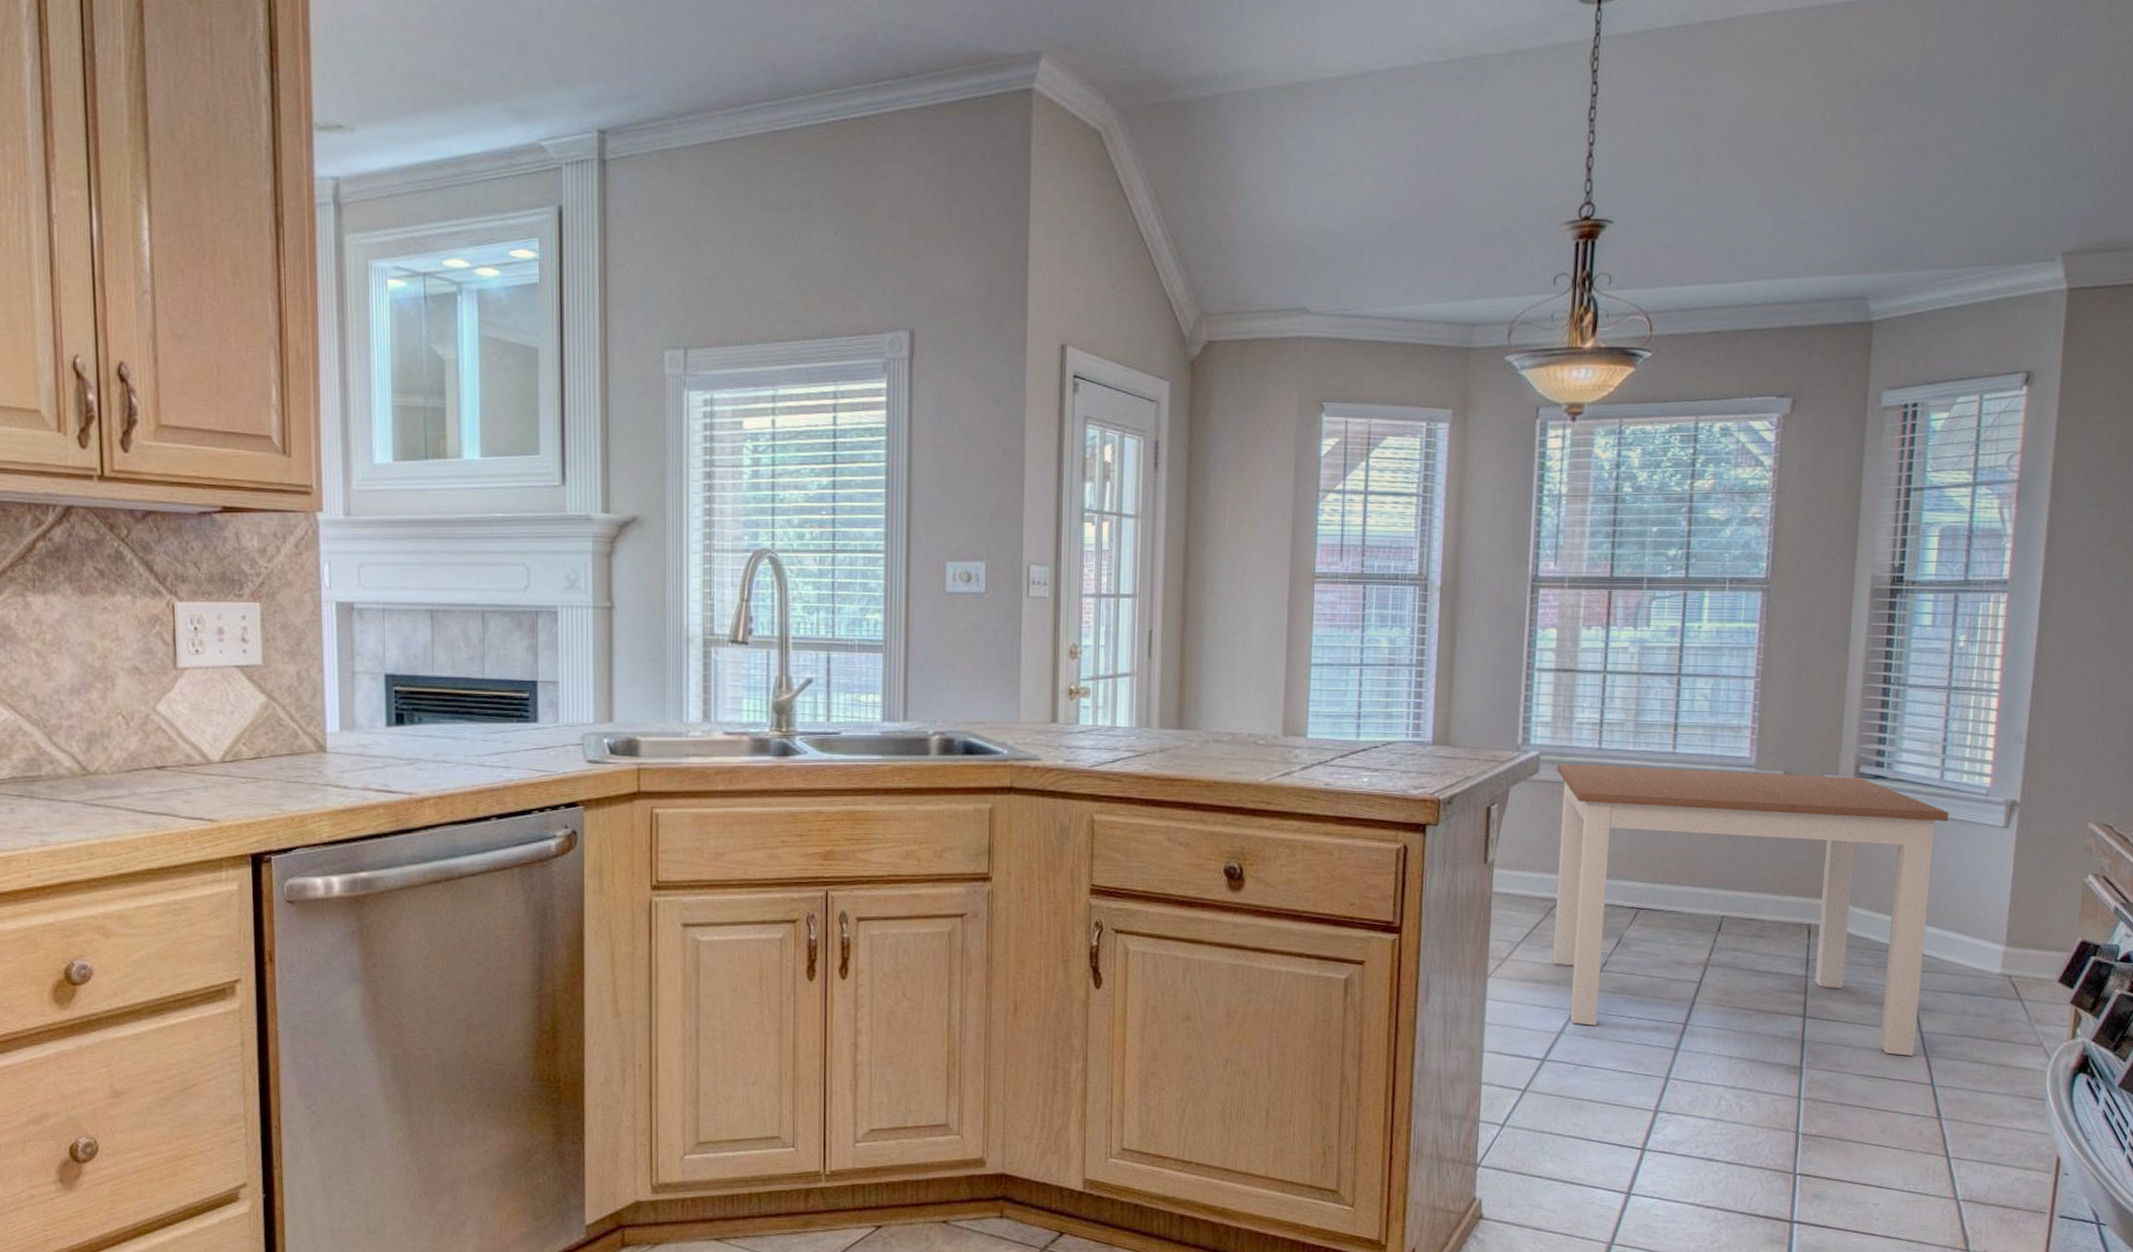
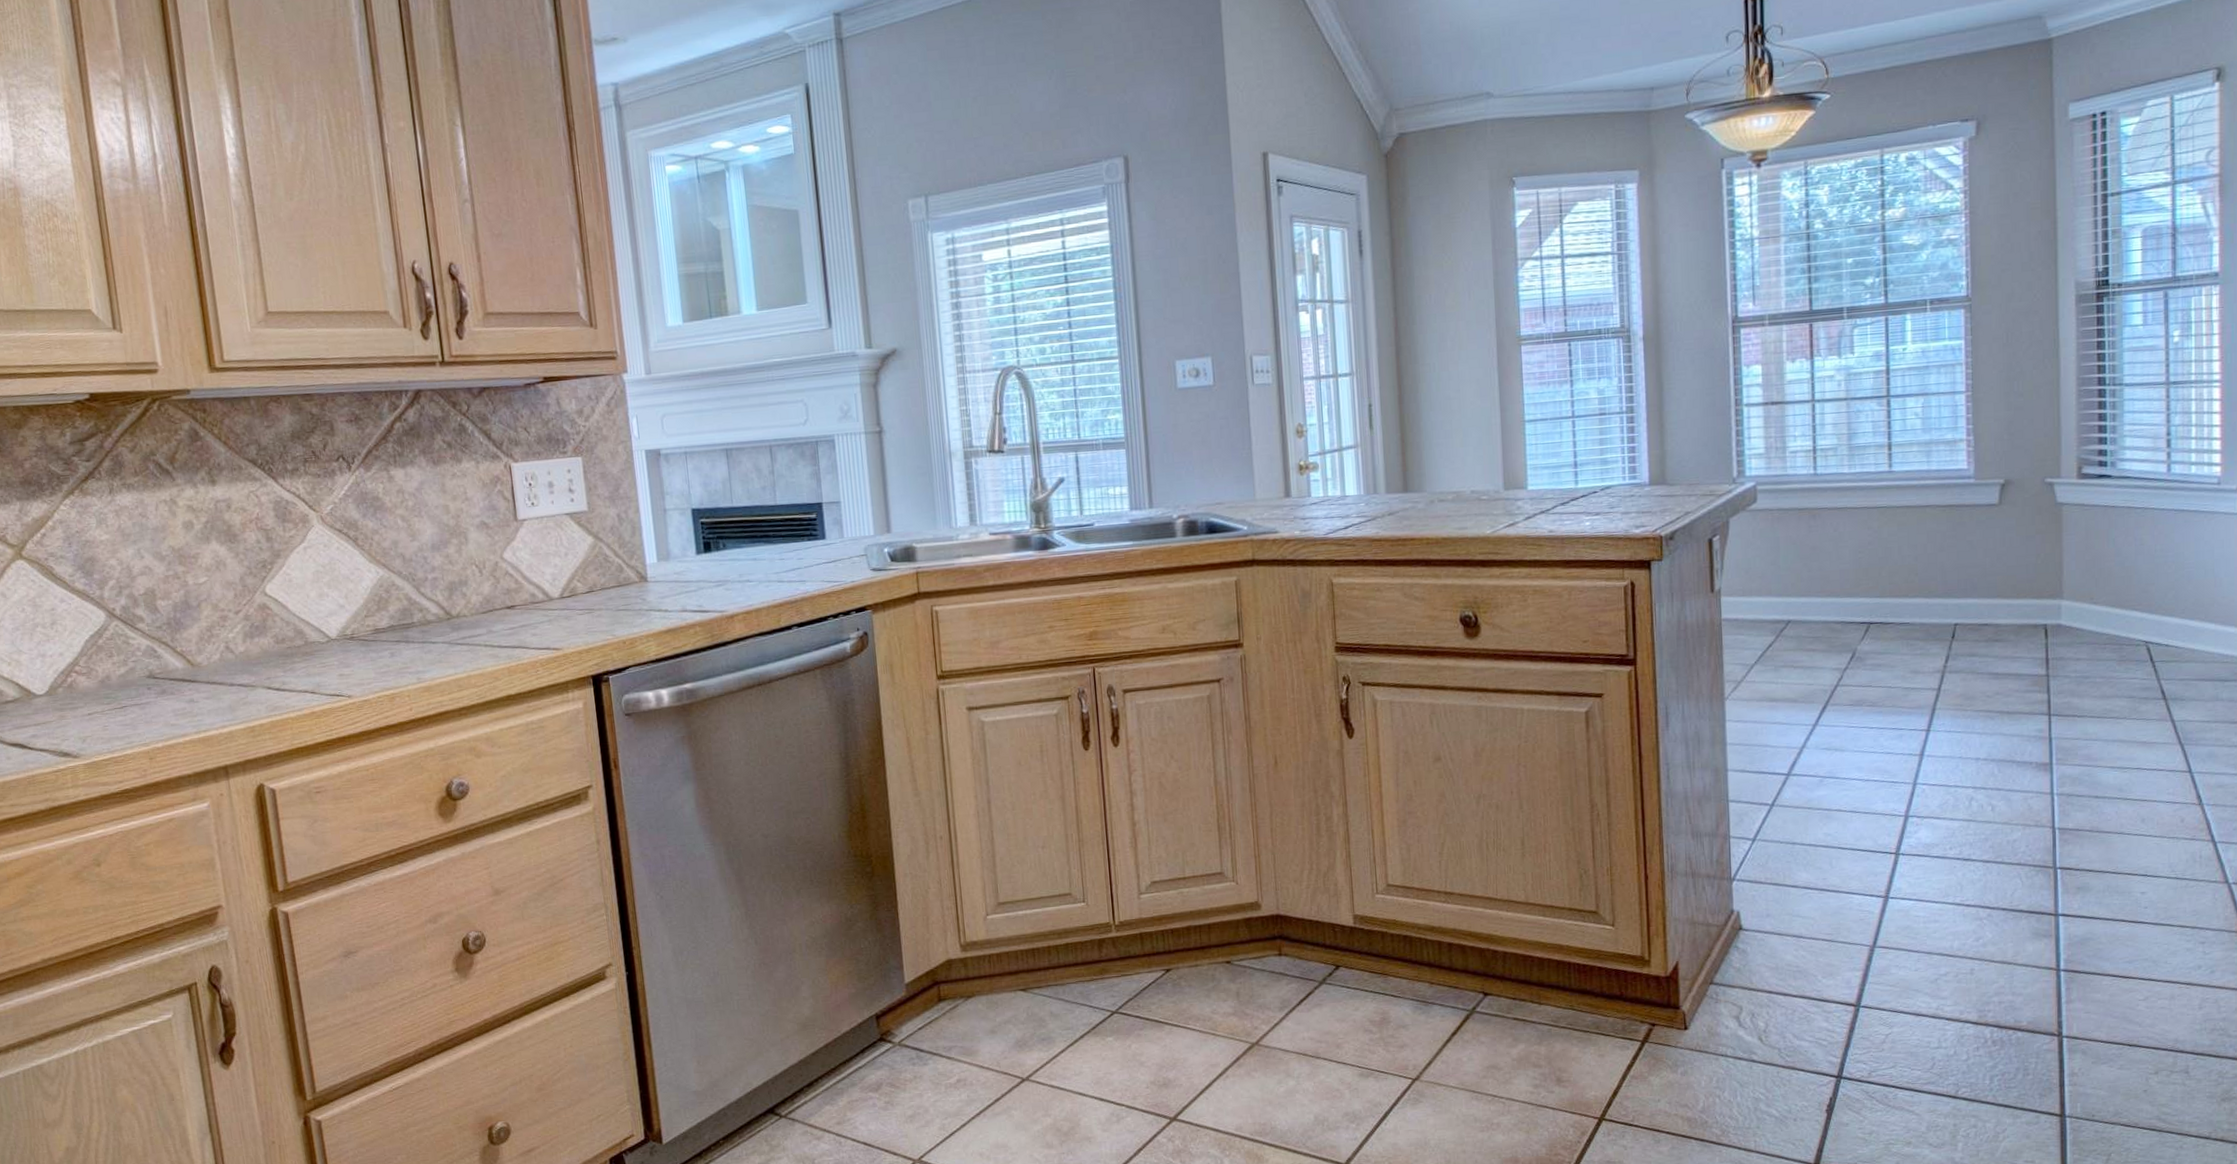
dining table: present [1553,764,1949,1056] -> none [1774,478,2180,746]

